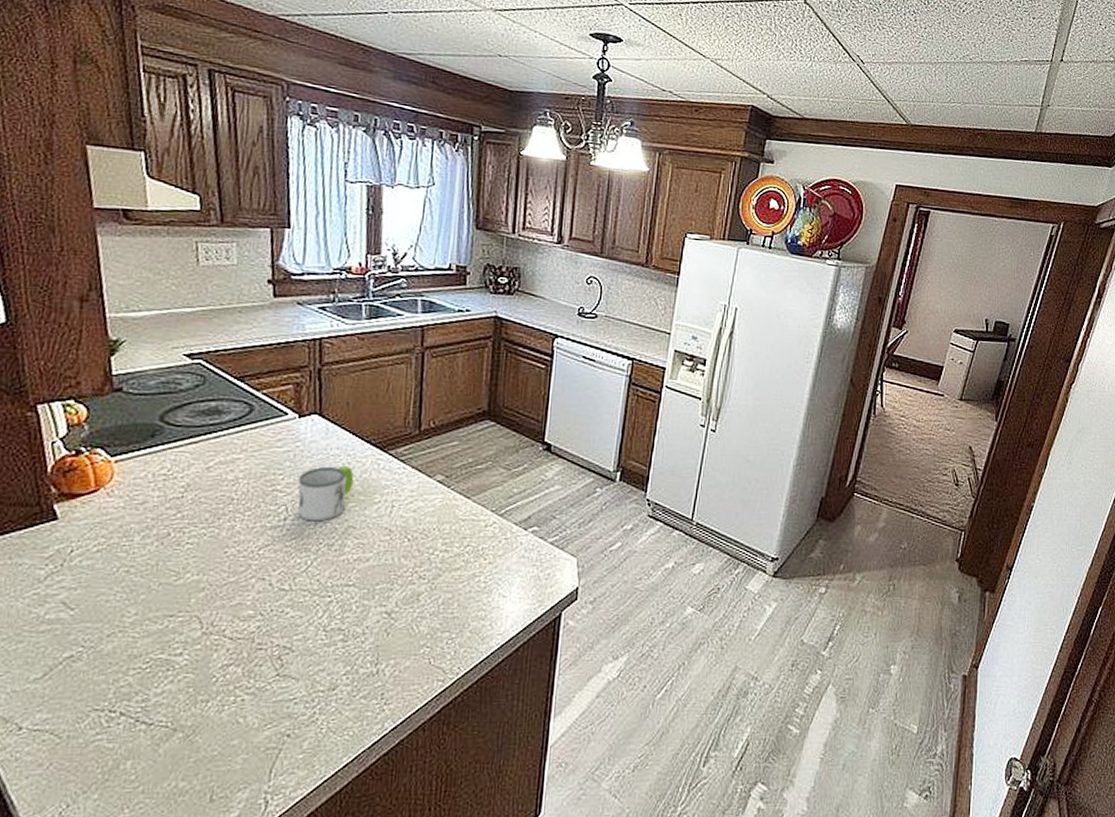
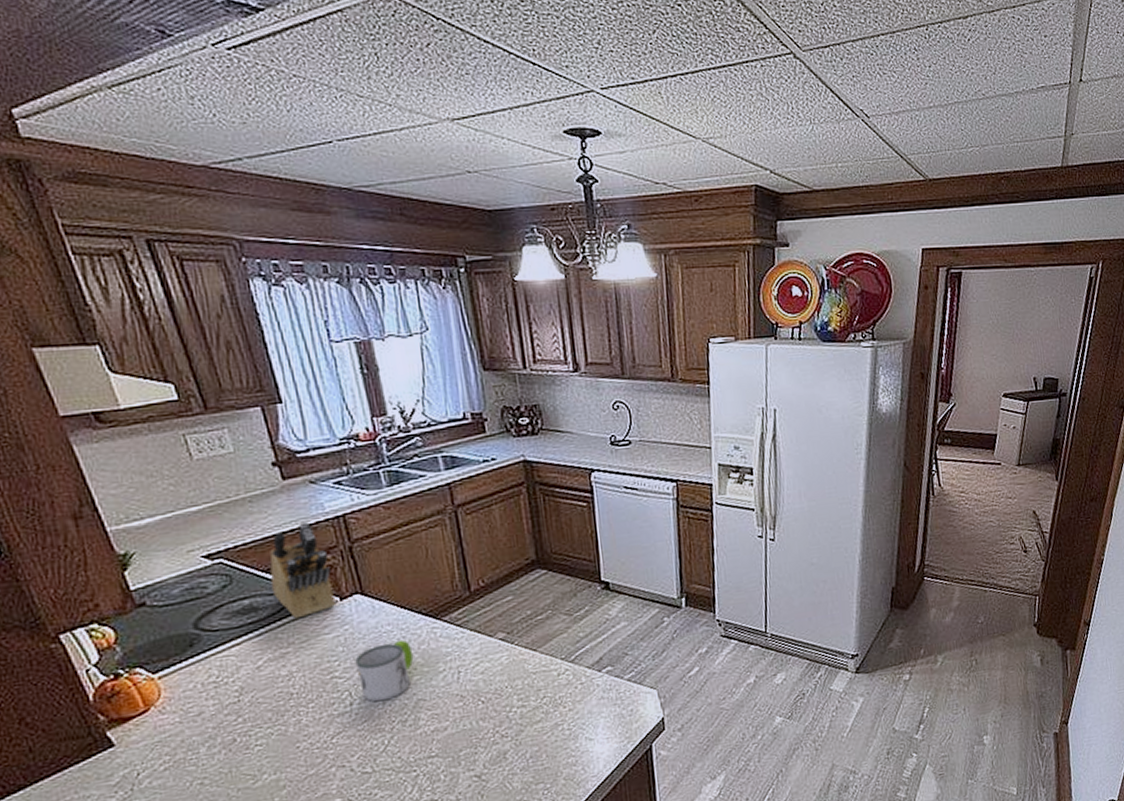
knife block: none [238,338,298,428] -> present [270,521,337,619]

